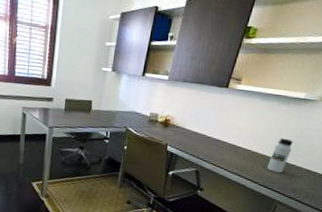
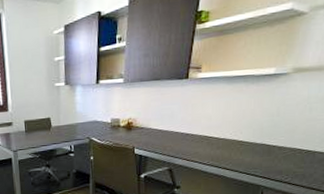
water bottle: present [267,138,293,174] -> none [246,119,270,157]

